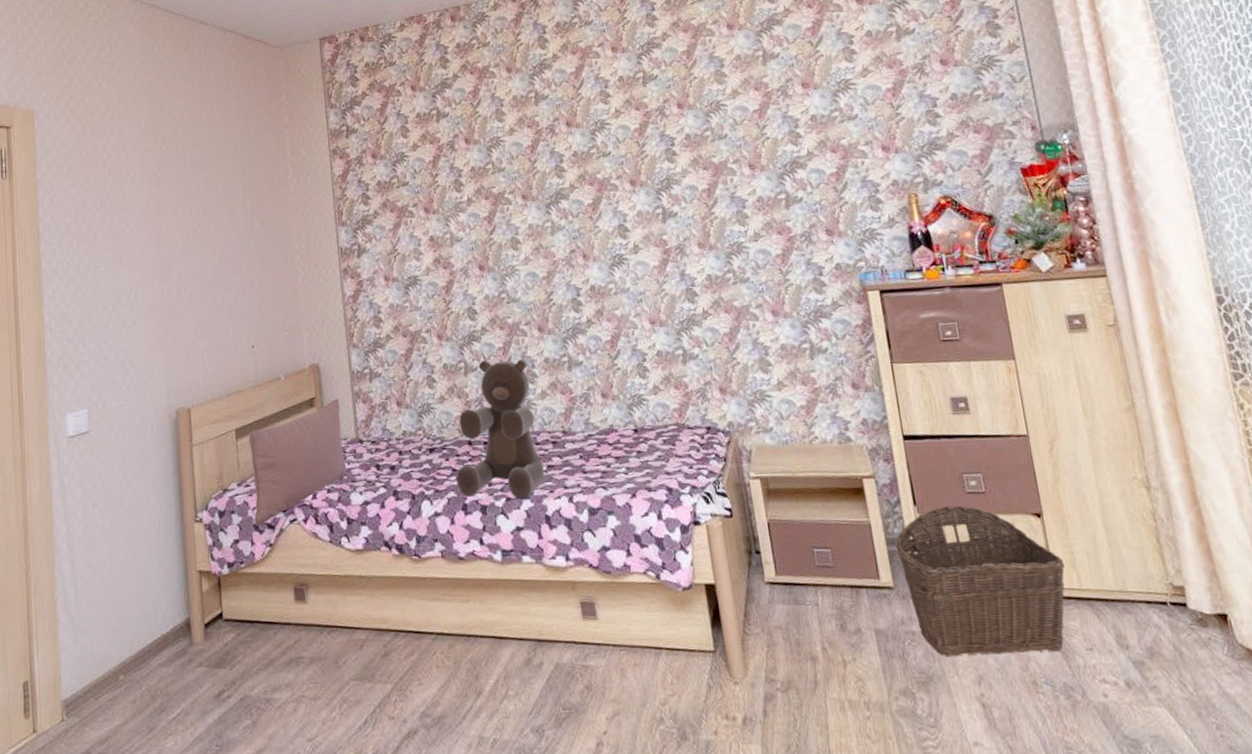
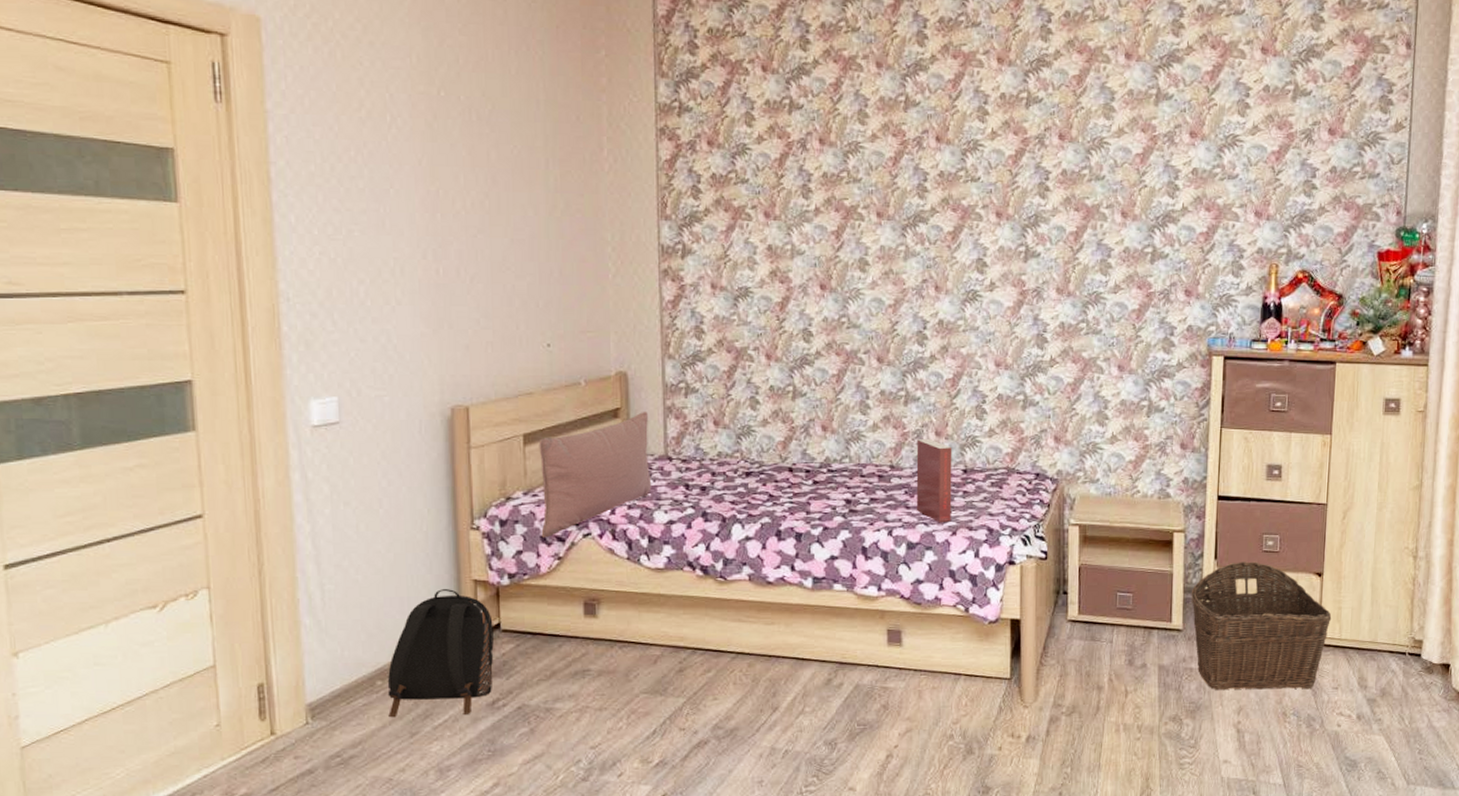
backpack: none [129,581,218,713] -> present [387,589,494,718]
teddy bear: present [456,359,545,500] -> none [772,385,866,529]
book: none [584,401,629,486] -> present [916,438,953,523]

